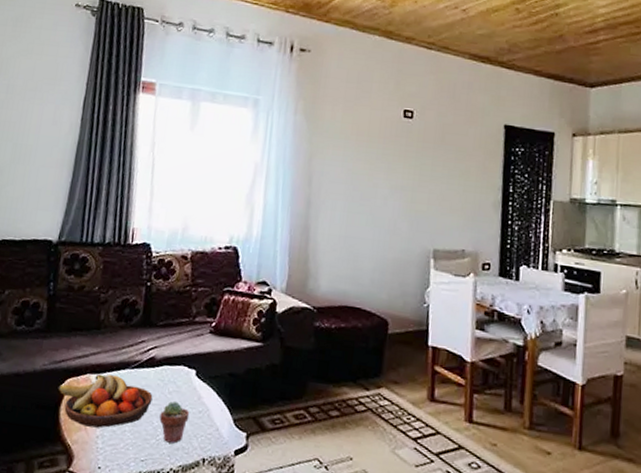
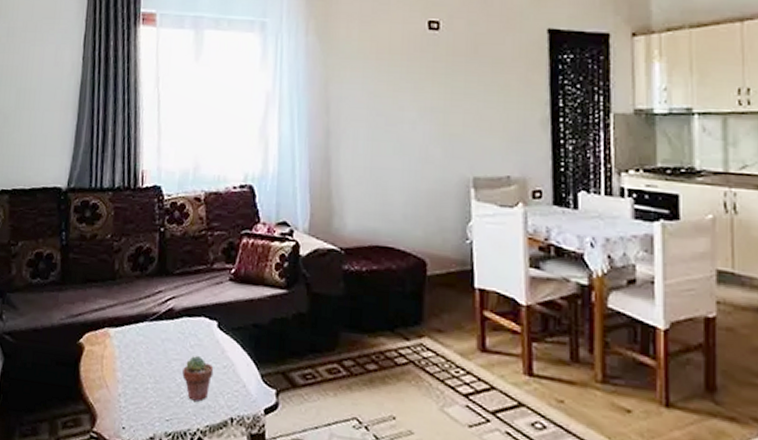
fruit bowl: present [58,374,153,428] -> none [76,327,174,386]

